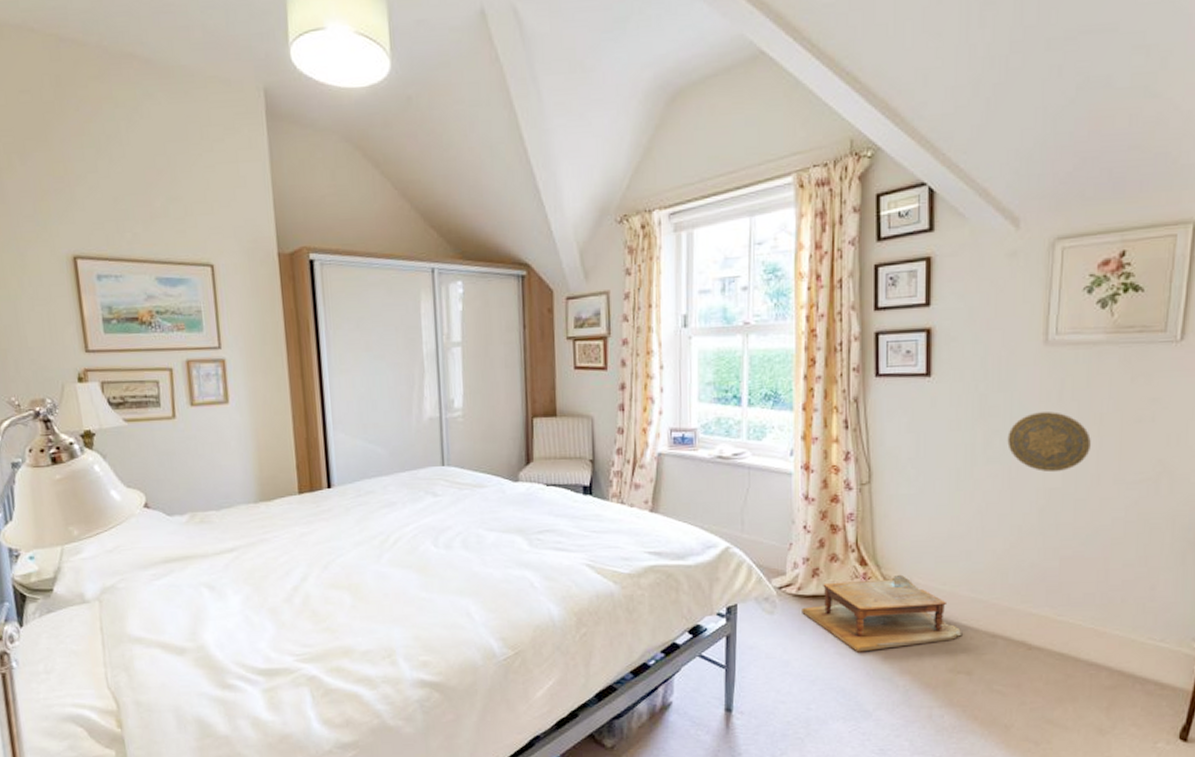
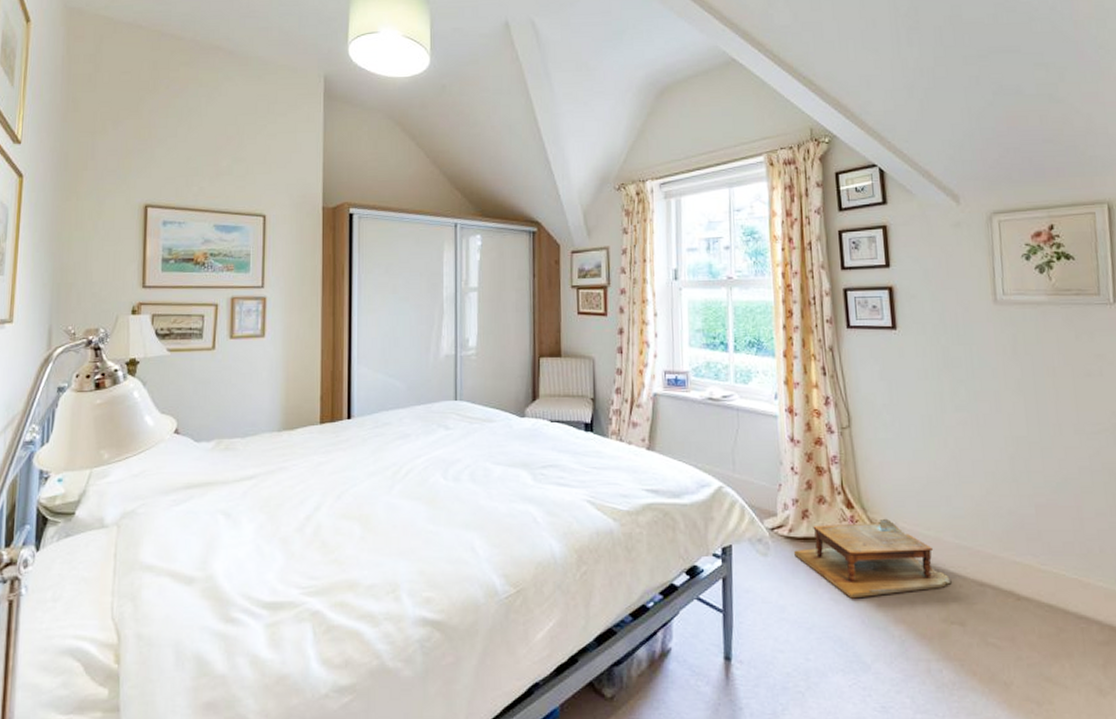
decorative plate: present [1007,412,1091,473] -> none [971,364,1049,421]

